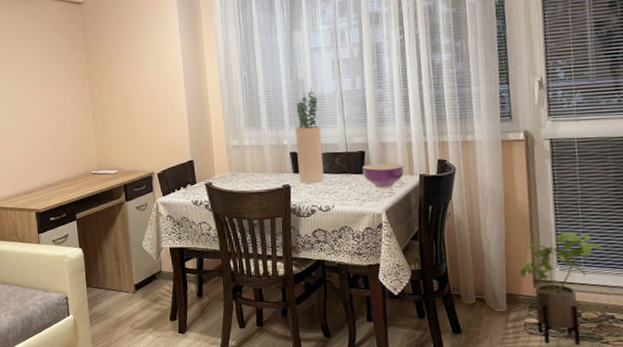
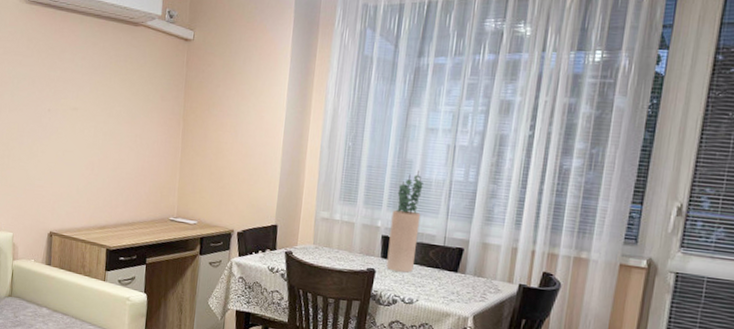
bowl: present [362,162,404,189] -> none [456,263,503,293]

